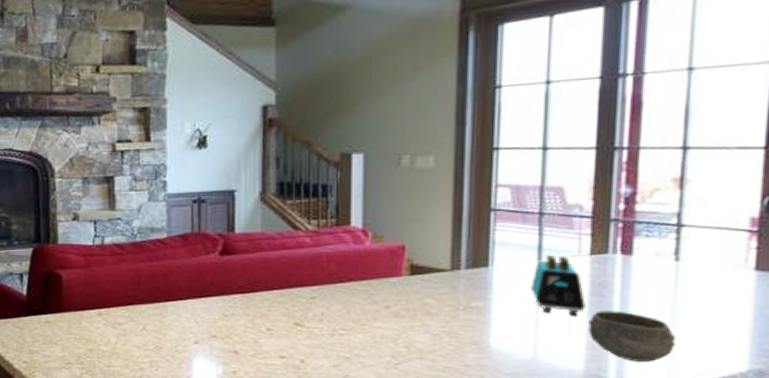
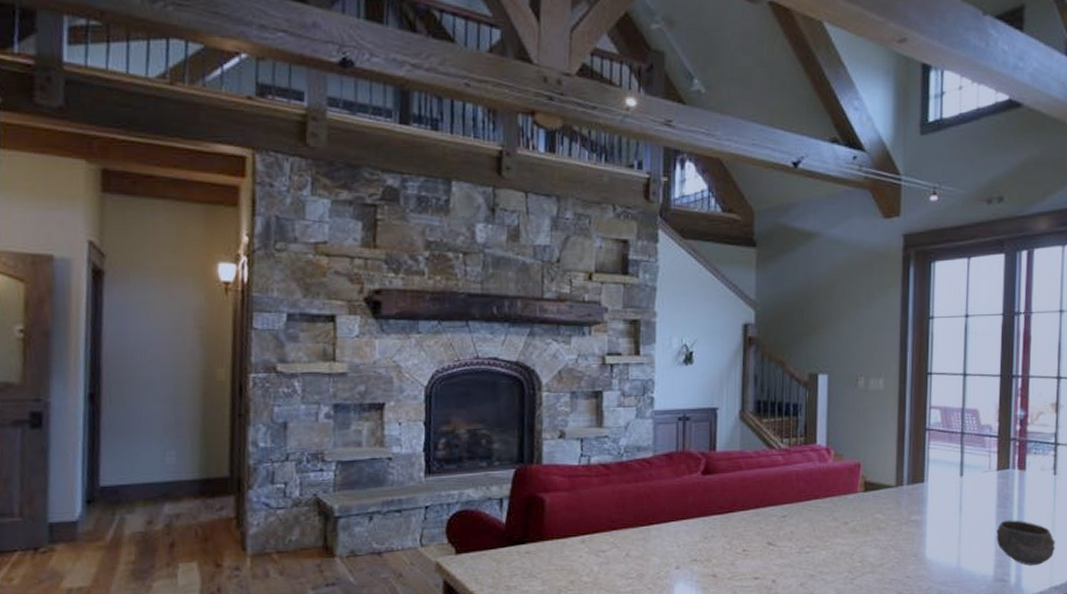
toaster: present [531,254,586,316] -> none [955,470,994,526]

